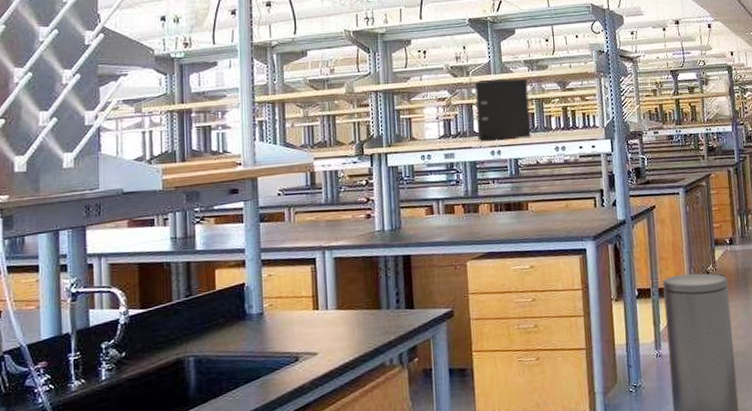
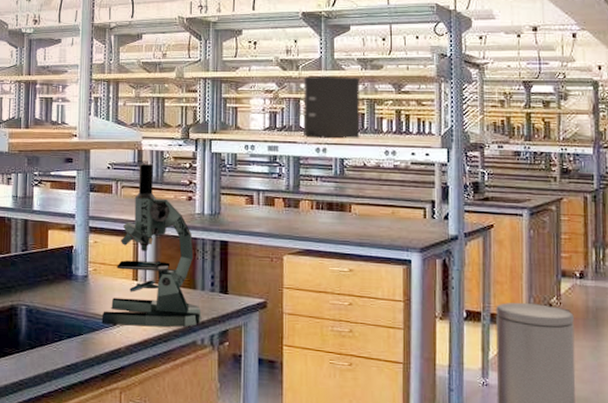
microscope: none [281,186,389,362] -> present [101,164,202,327]

